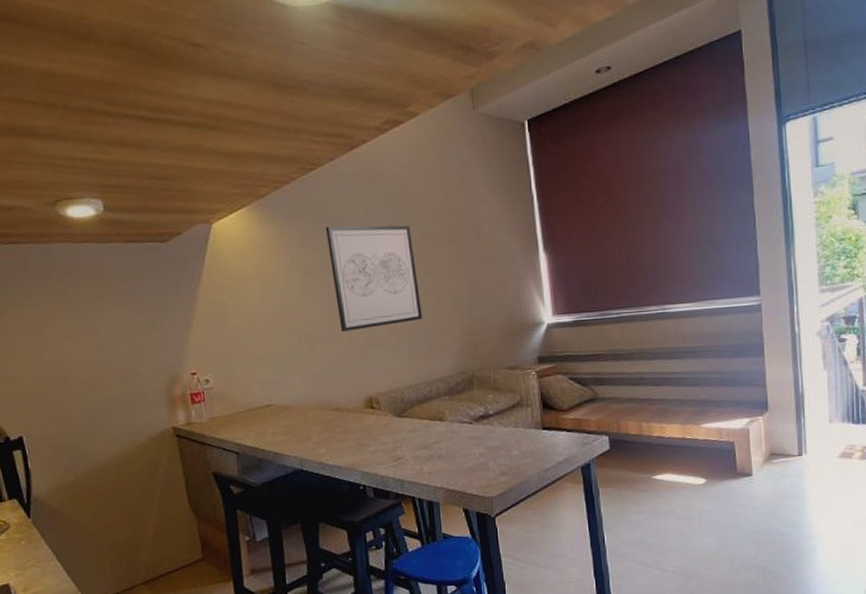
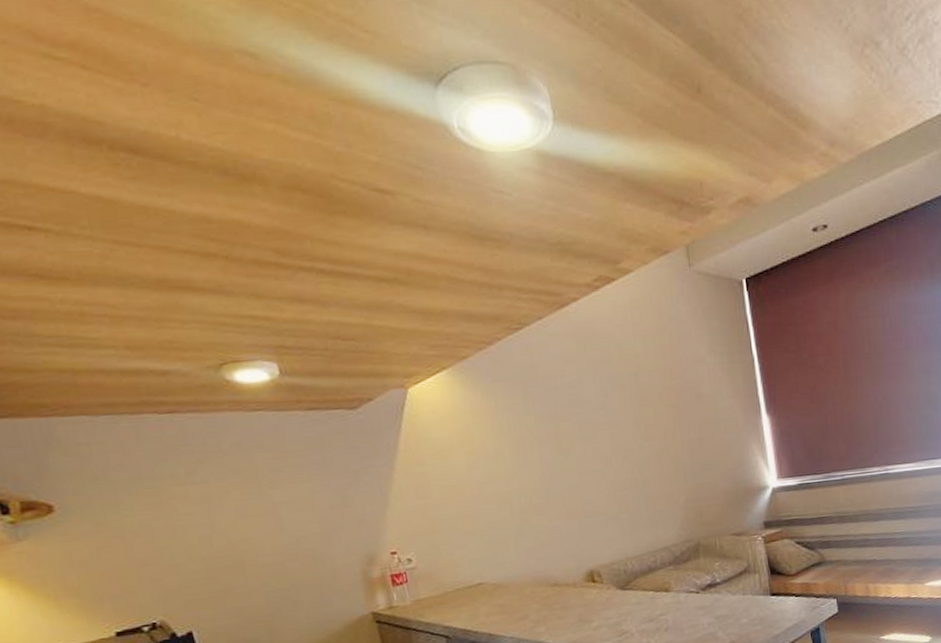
wall art: present [325,225,422,332] -> none [535,388,643,502]

